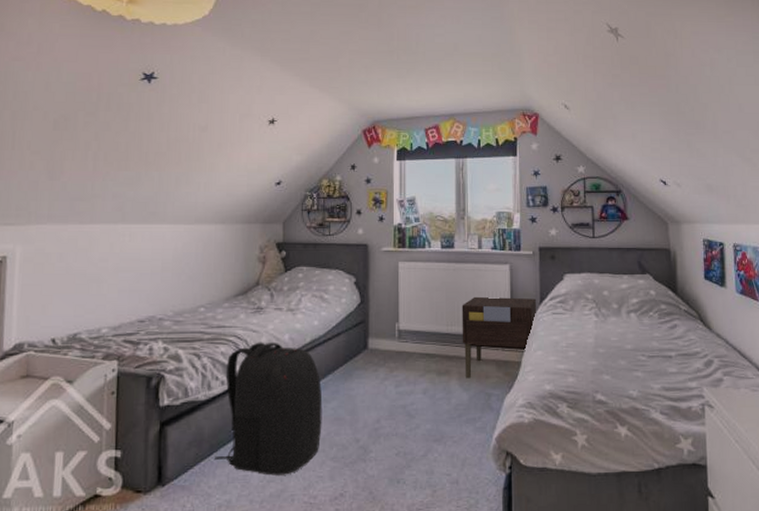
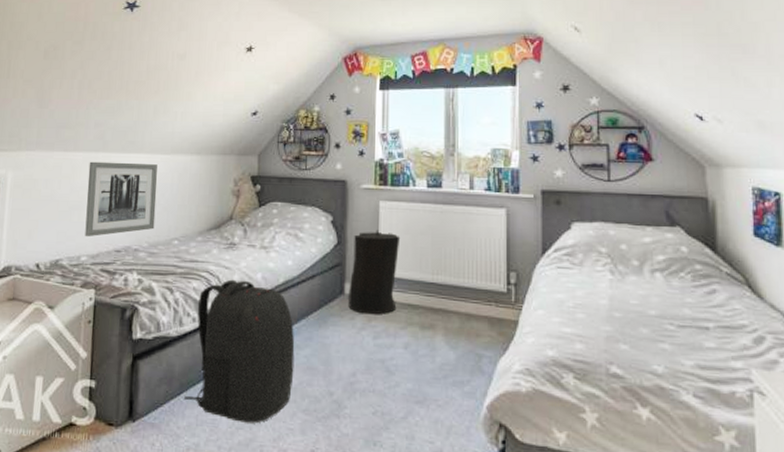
wall art: none [105,233,181,309] -> present [85,161,157,237]
trash can: none [372,288,418,365] -> present [348,229,401,314]
nightstand: present [462,296,537,379] -> none [449,243,538,336]

